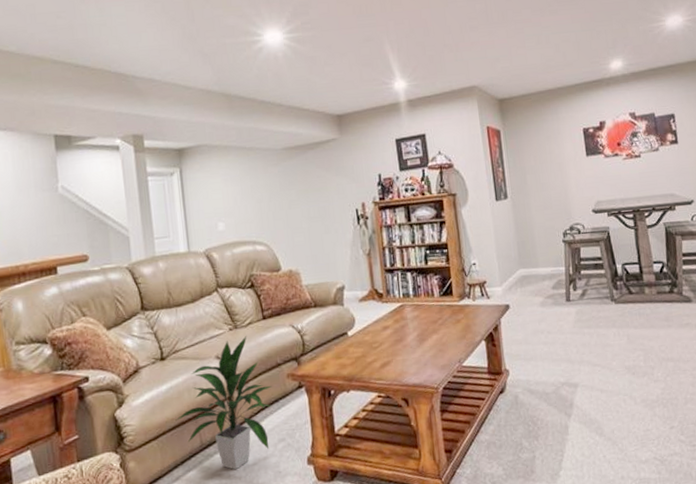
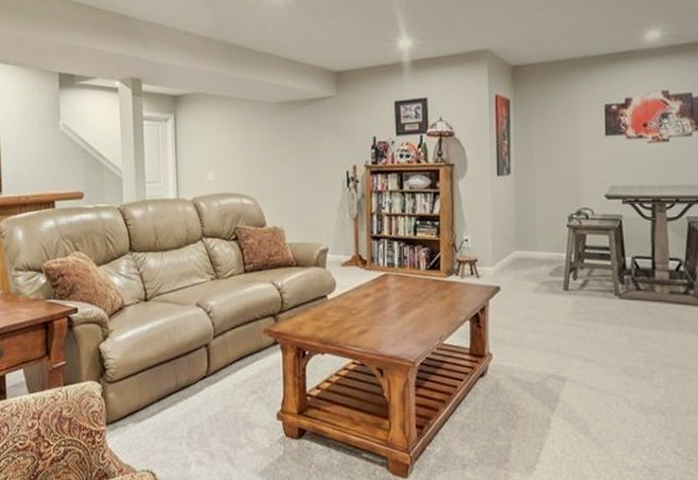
indoor plant: present [175,336,272,470] -> none [154,287,248,414]

